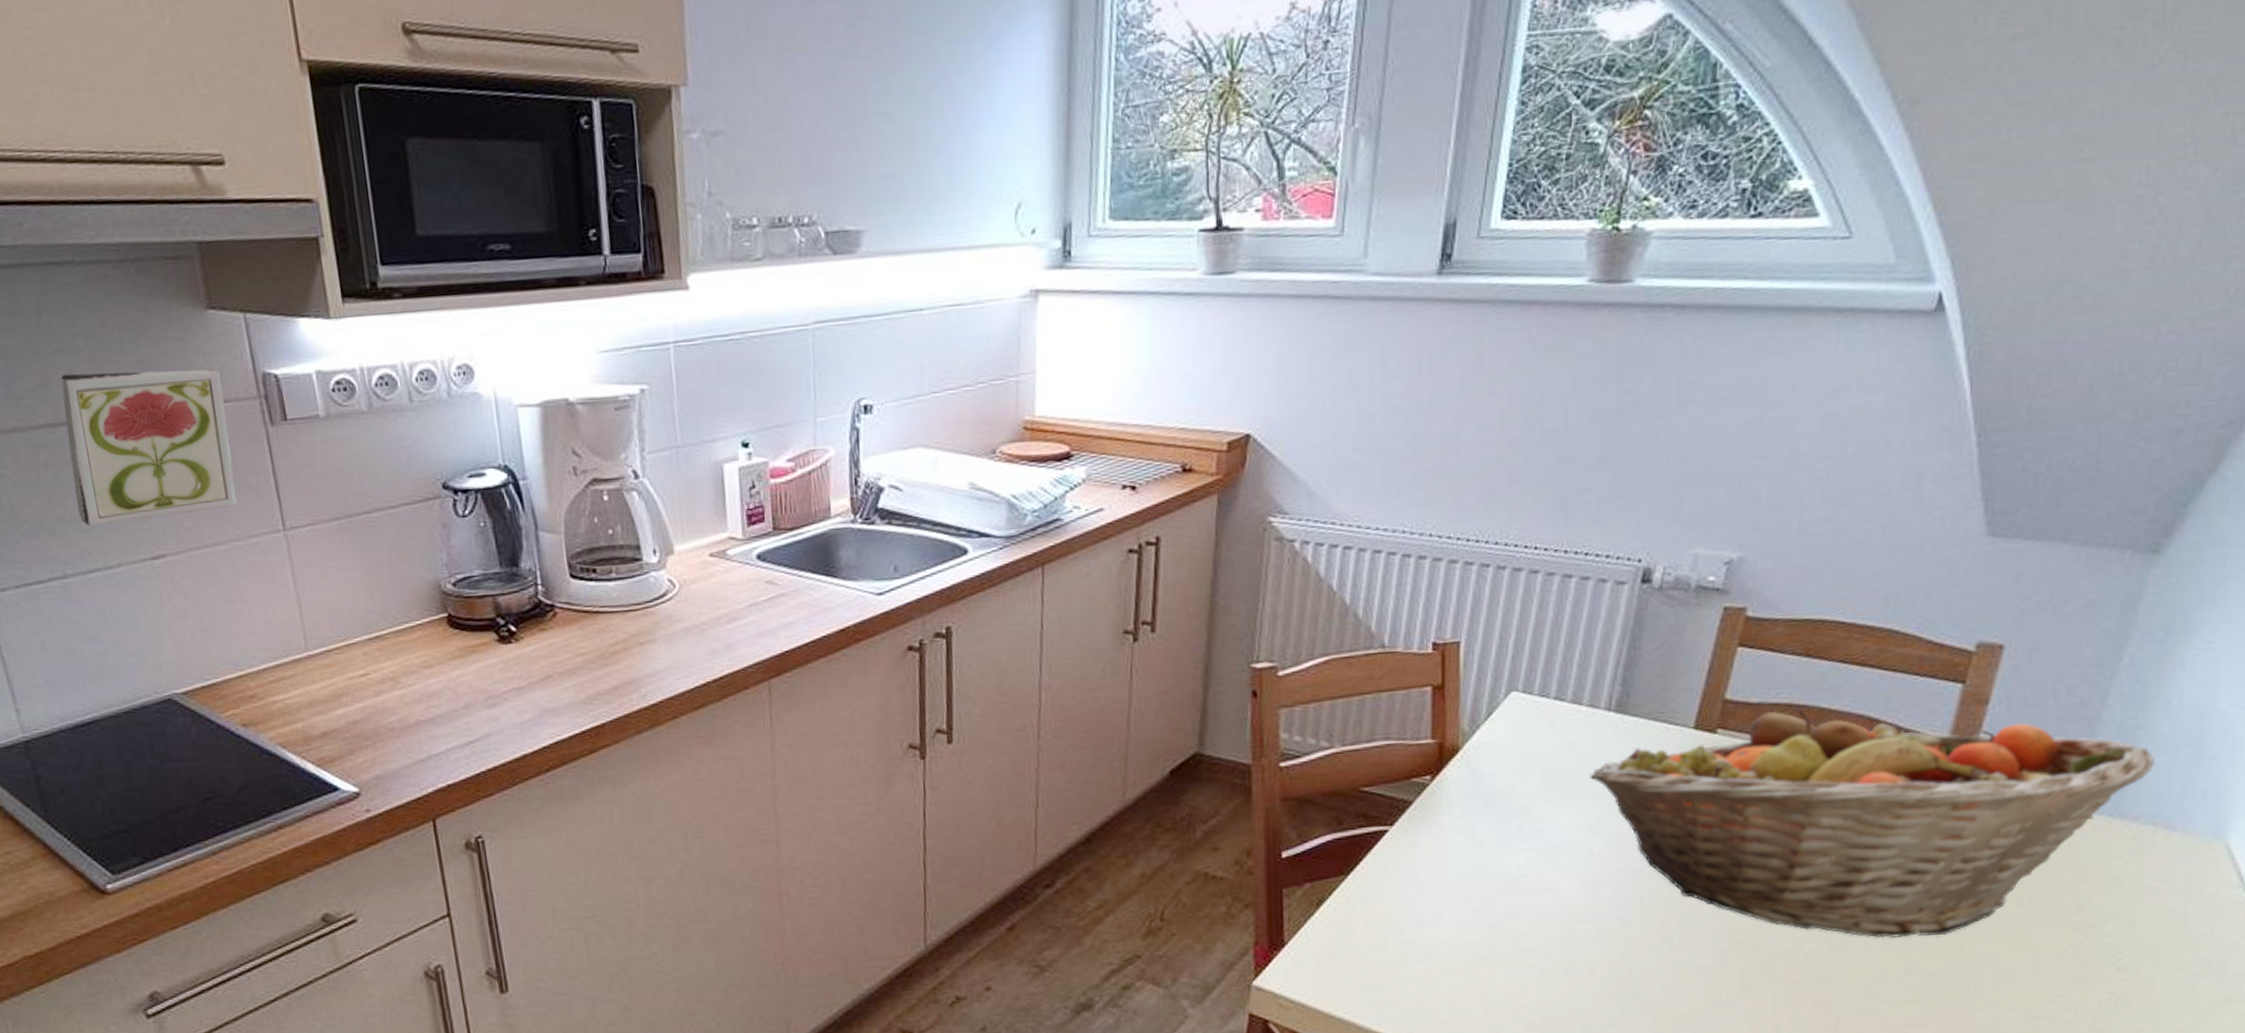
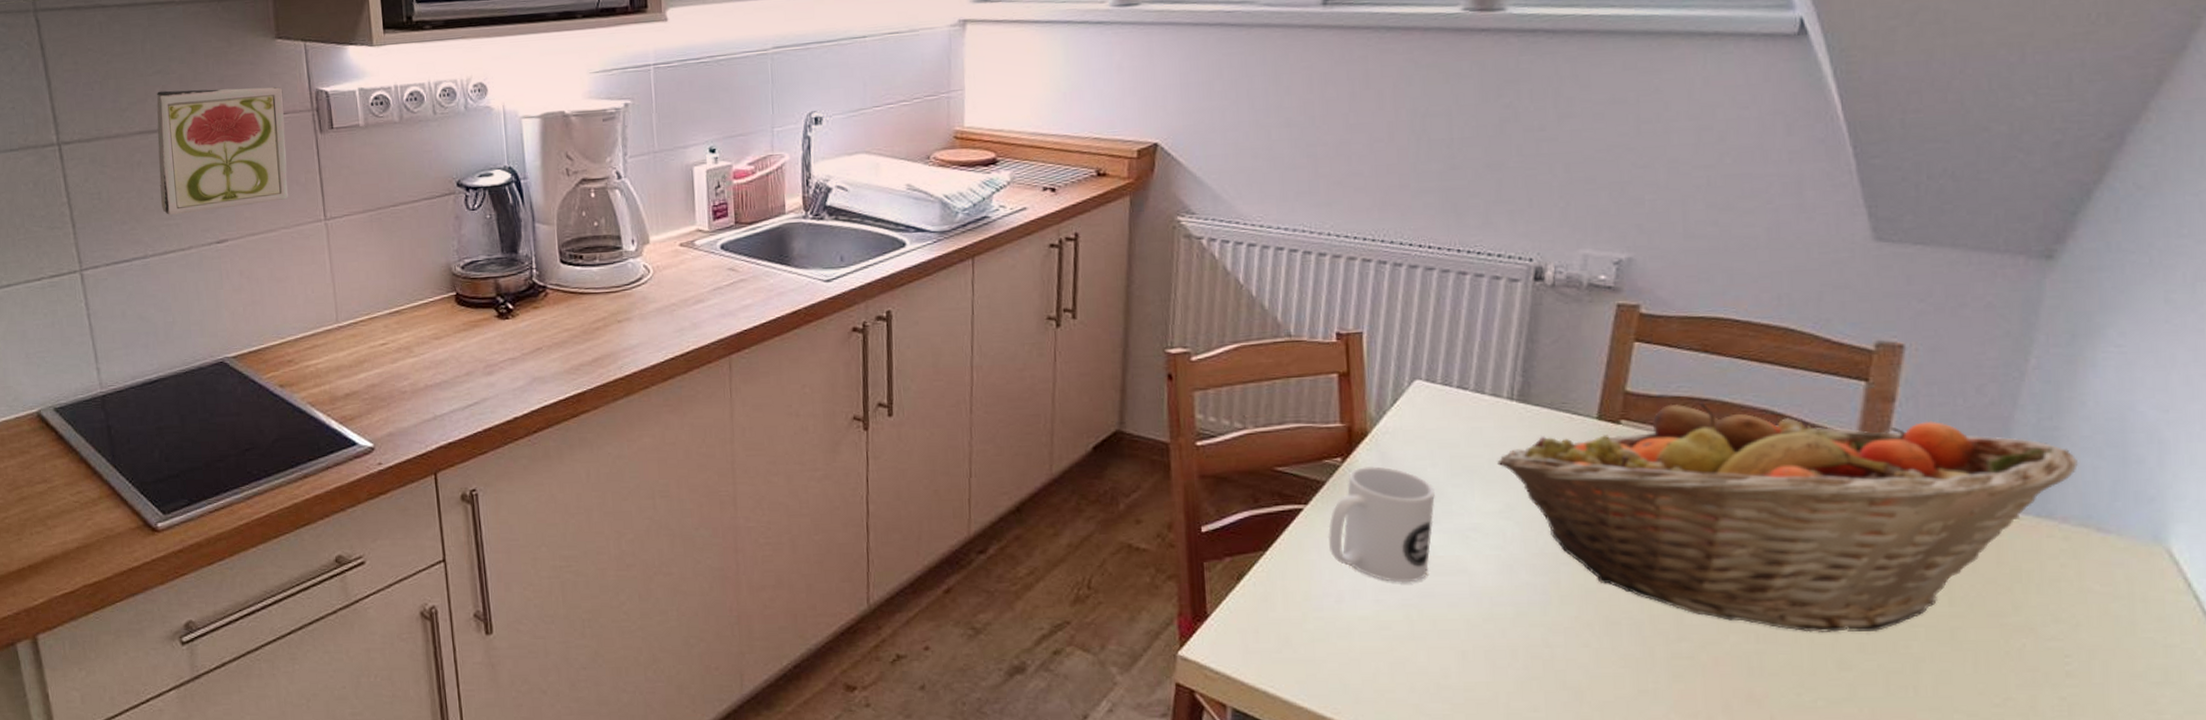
mug: none [1412,783,1524,903] -> present [1327,465,1435,583]

